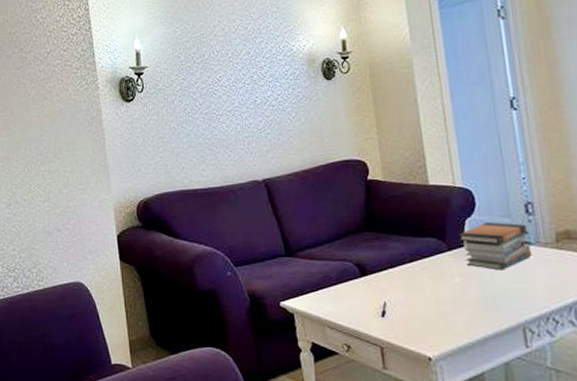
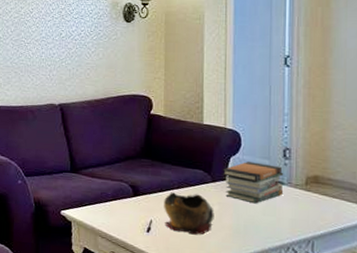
decorative bowl: none [396,266,457,314] -> present [164,192,214,235]

